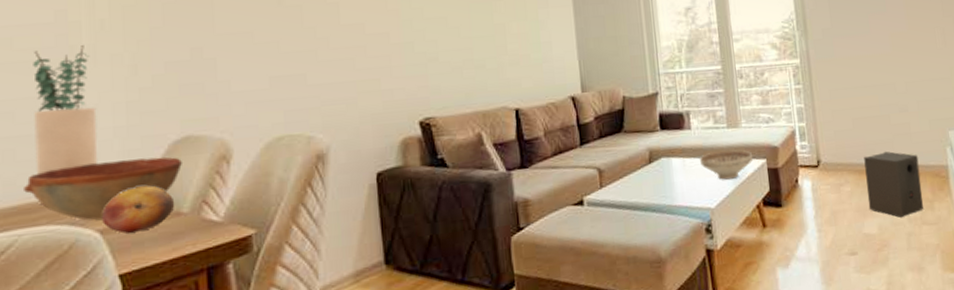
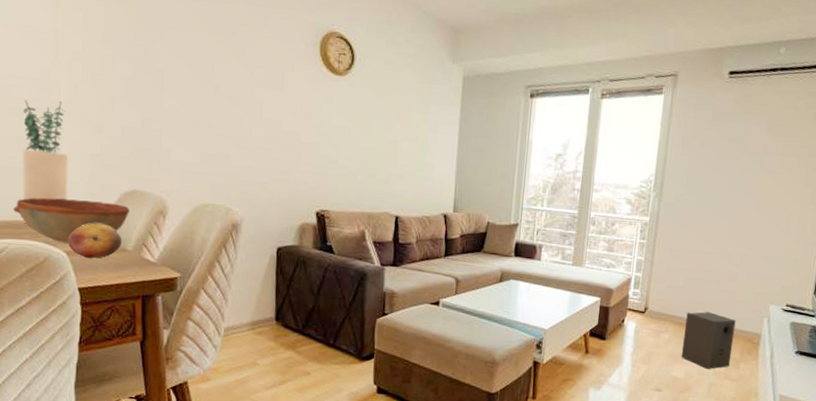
decorative bowl: present [700,149,753,180] -> none [543,283,590,309]

